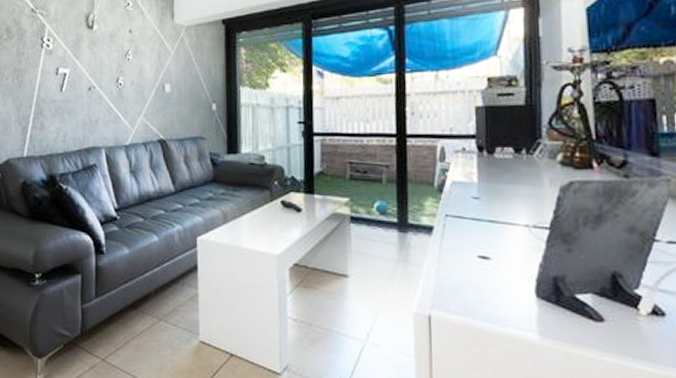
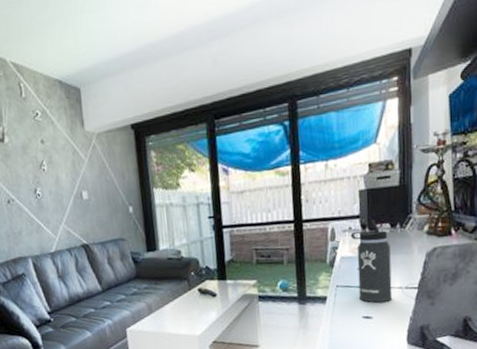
thermos bottle: none [464,140,517,241] -> present [350,218,393,303]

